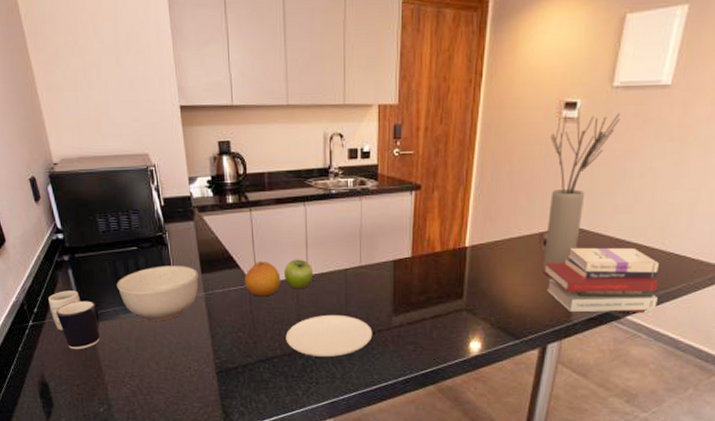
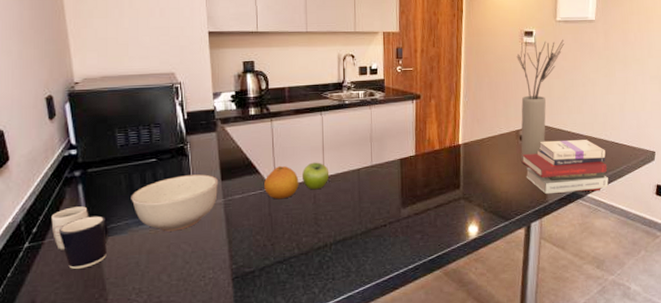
plate: present [285,314,373,358] -> none [303,211,384,253]

